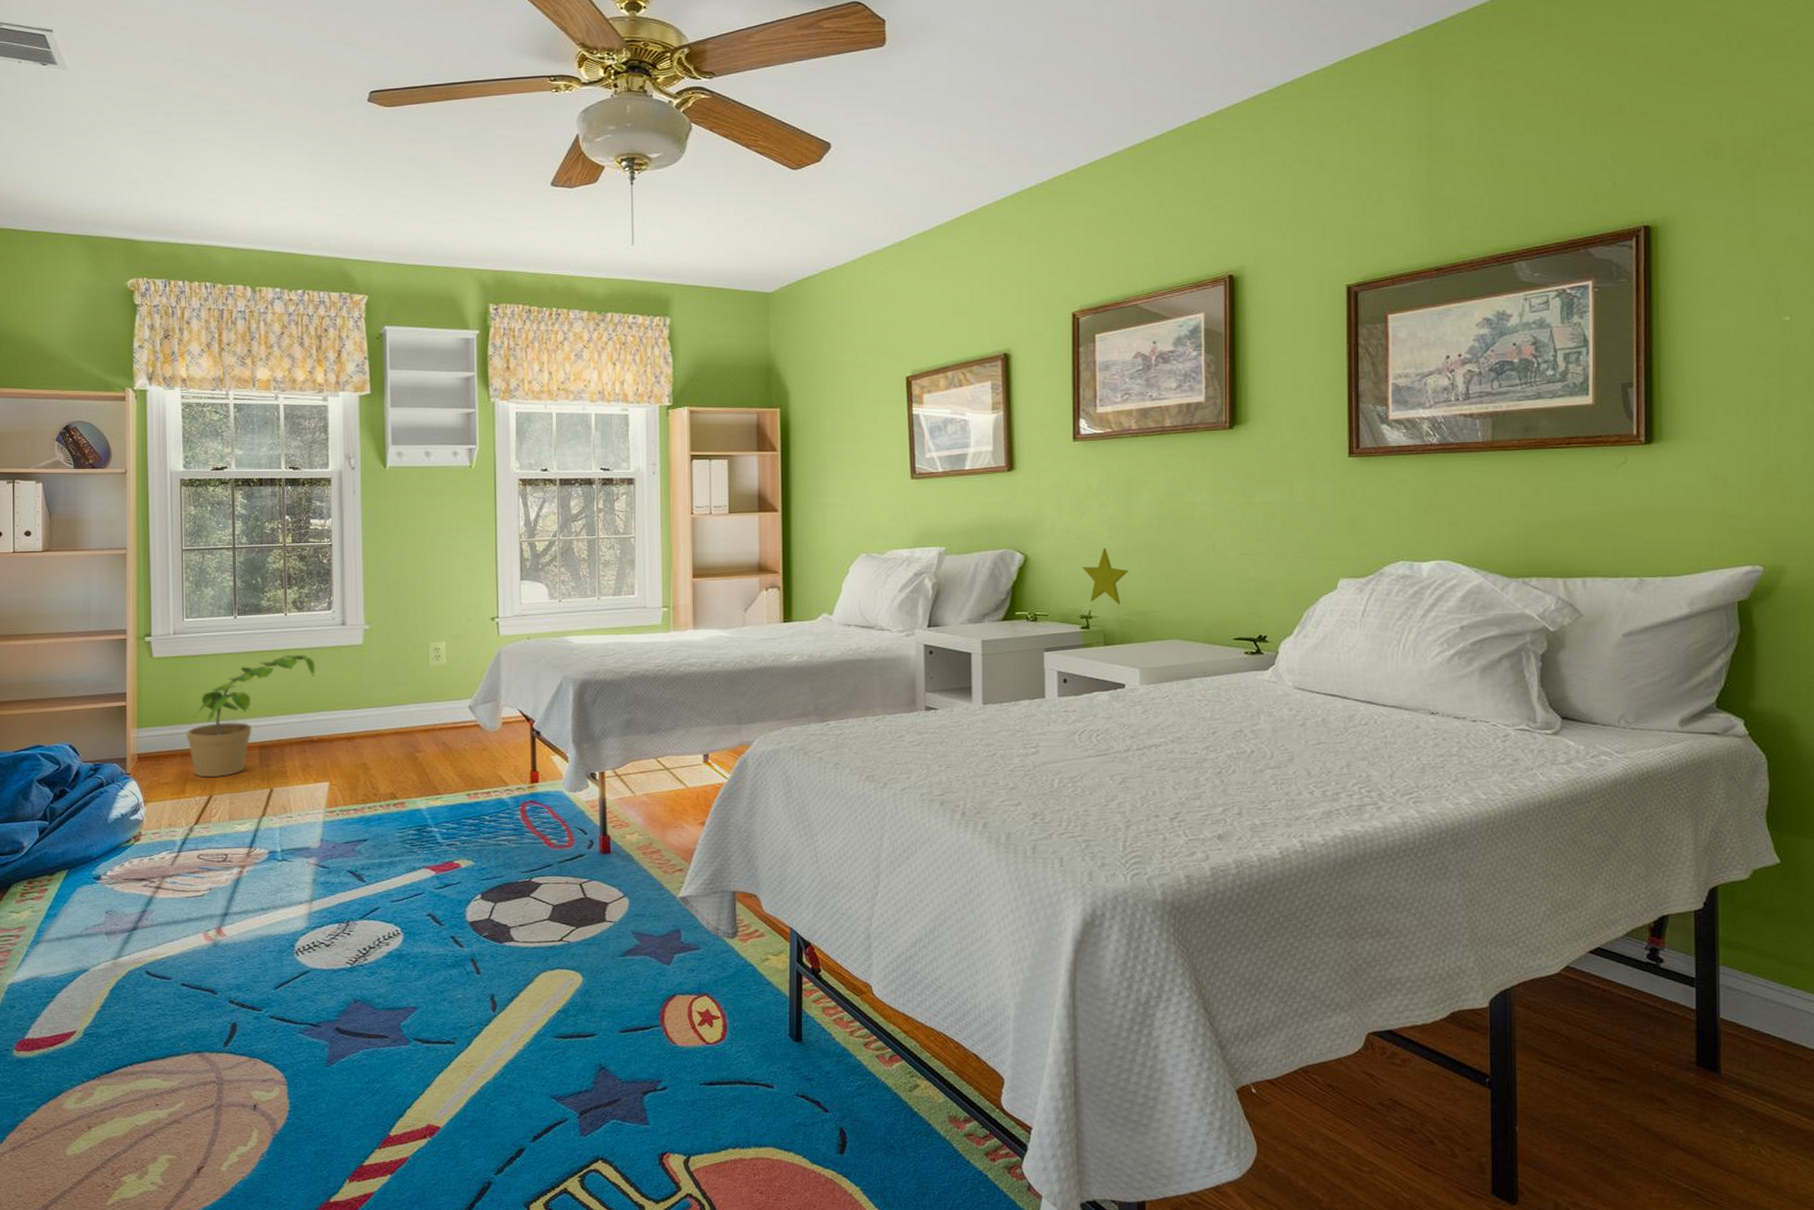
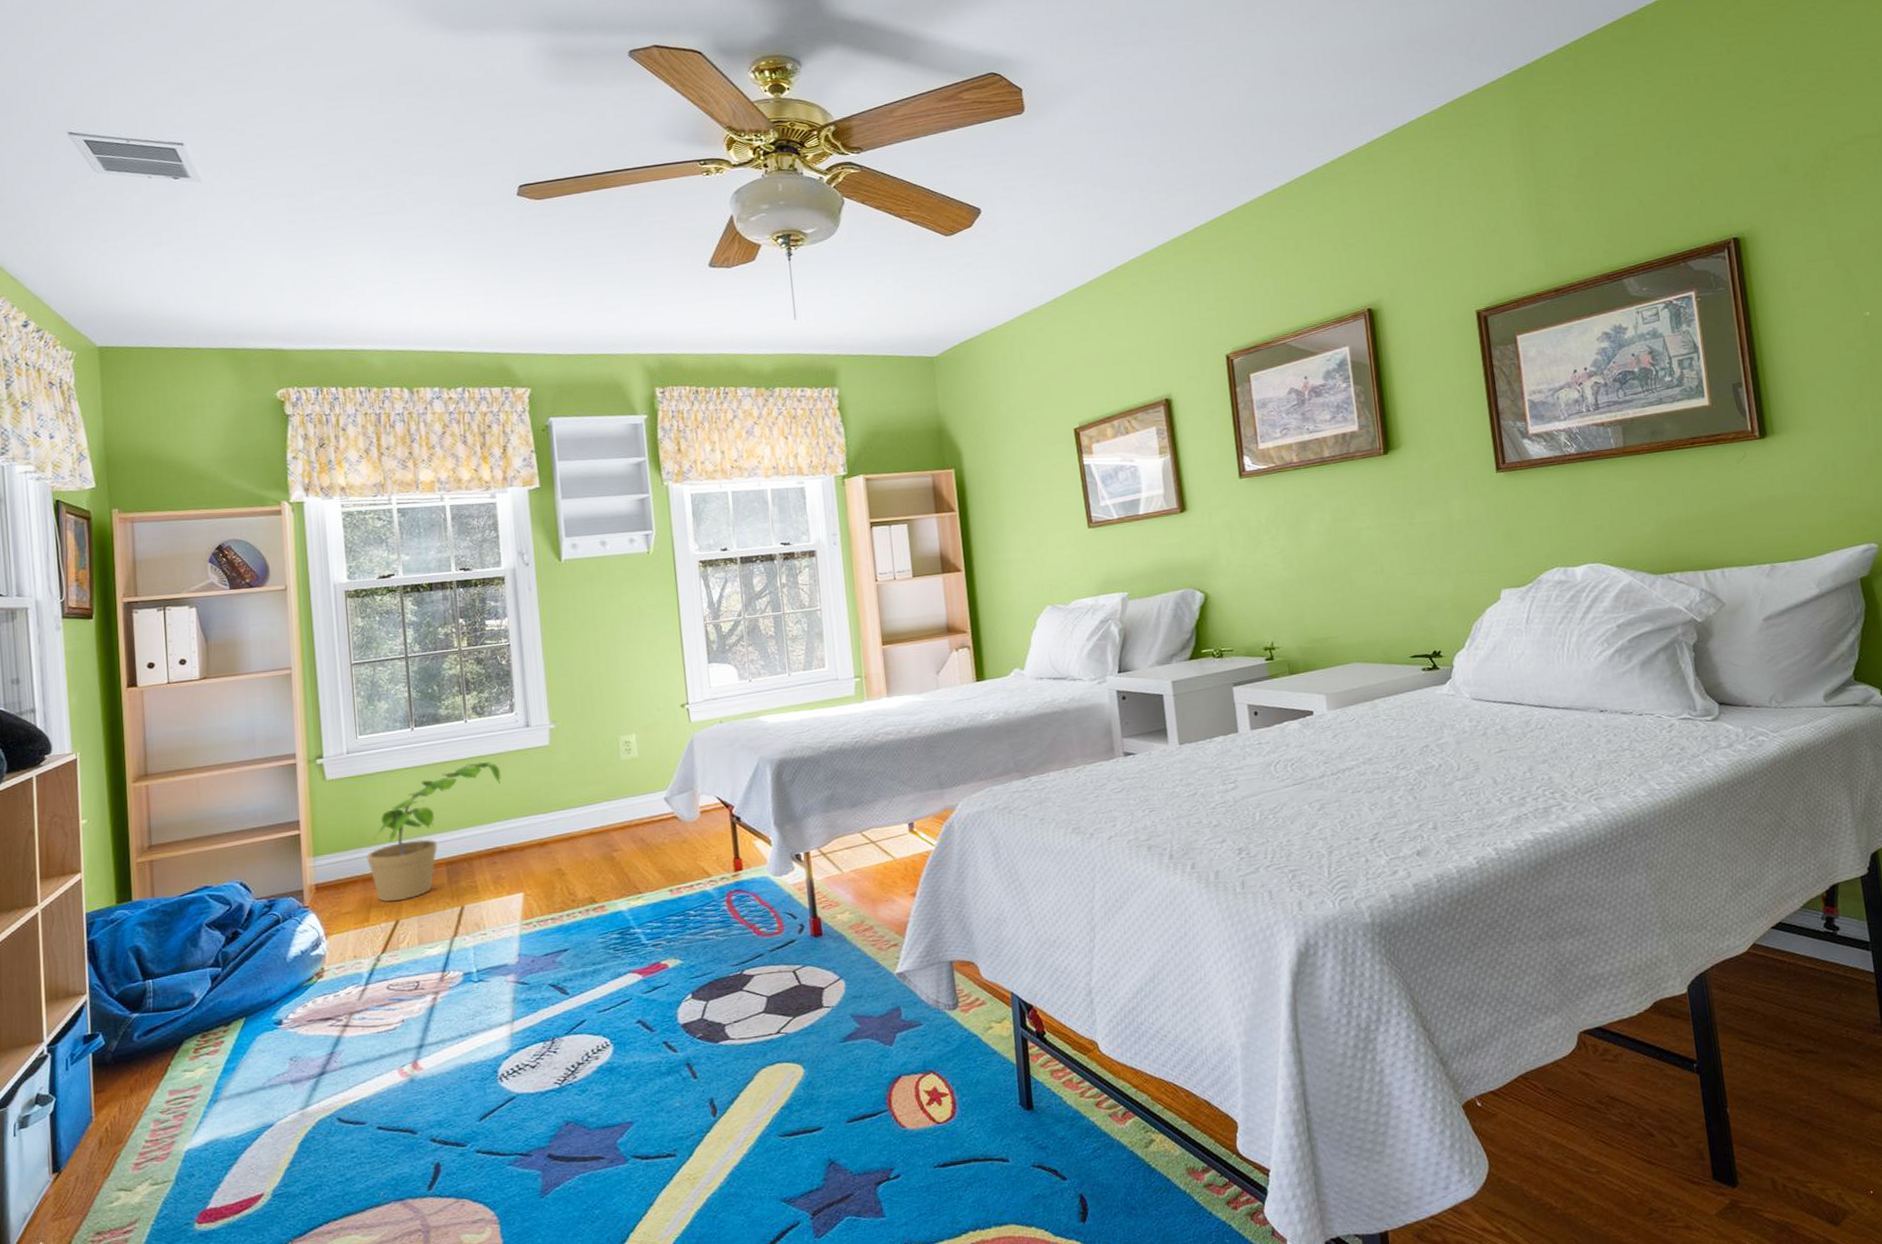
decorative star: present [1081,547,1129,605] -> none [1260,579,1305,634]

